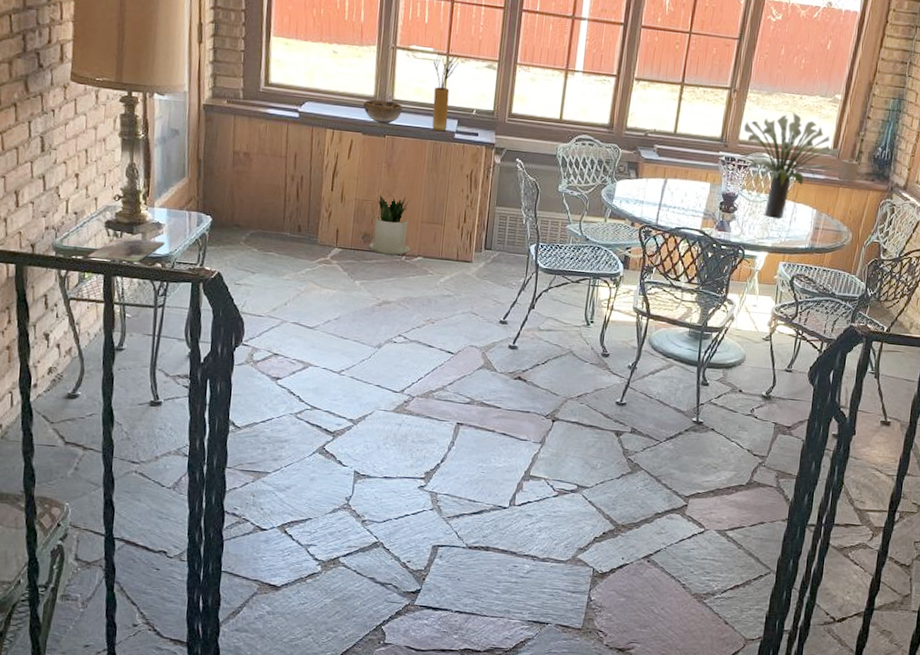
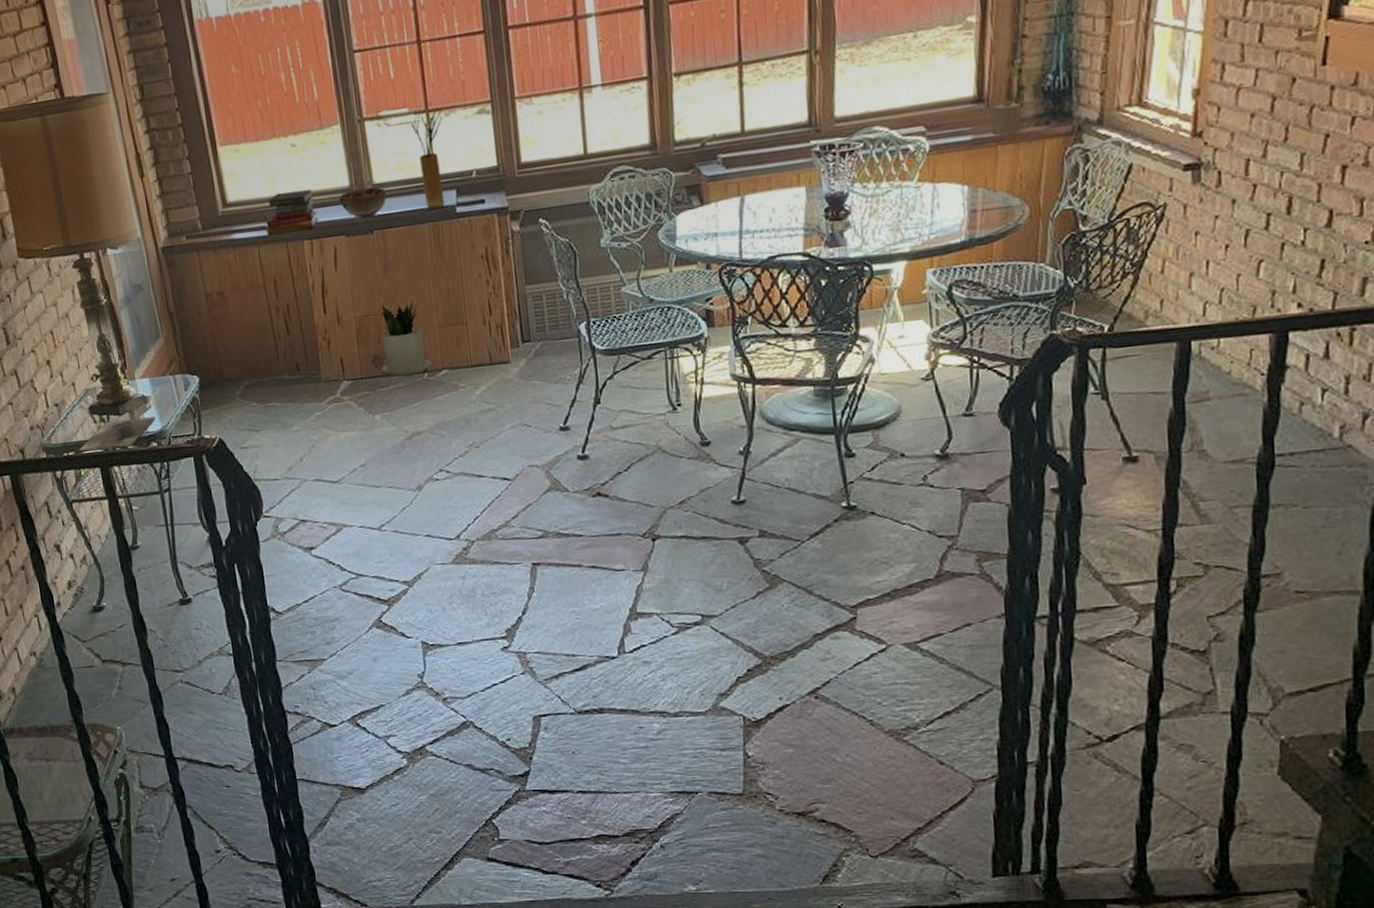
books: none [298,86,344,120] -> present [266,189,319,234]
flower arrangement: present [743,114,840,220] -> none [838,60,989,214]

